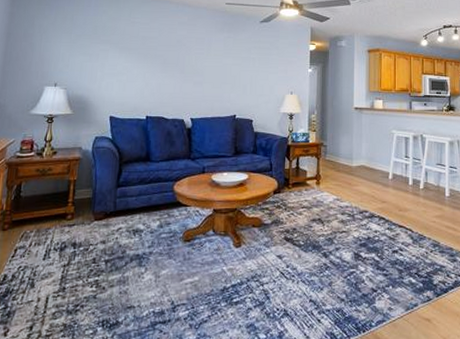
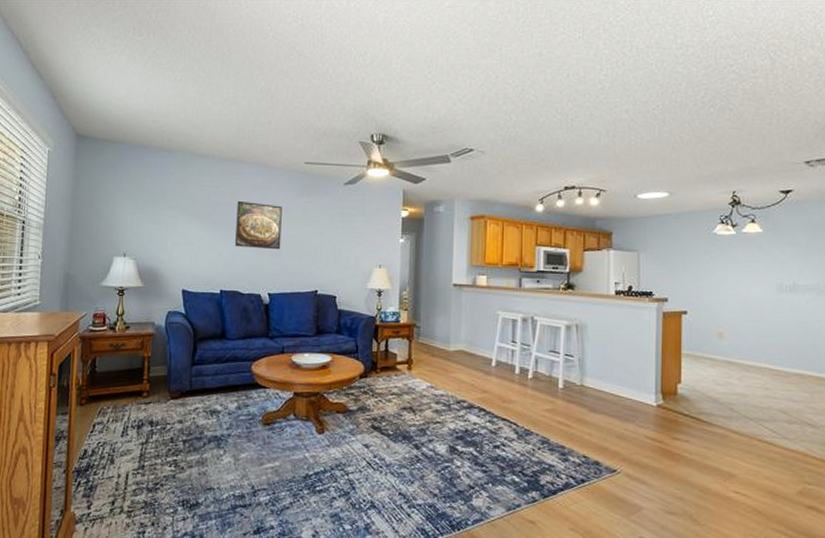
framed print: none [161,35,205,79] -> present [235,200,282,250]

